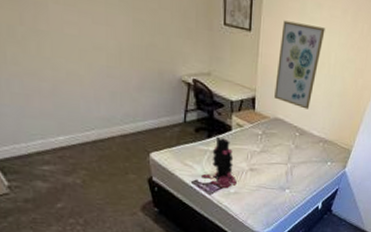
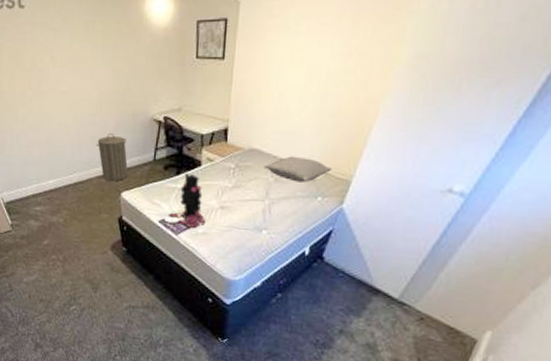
laundry hamper: none [117,89,157,141] -> present [95,132,129,182]
wall art: present [274,20,325,109] -> none [250,40,313,136]
pillow: none [286,127,338,150] -> present [263,156,332,183]

